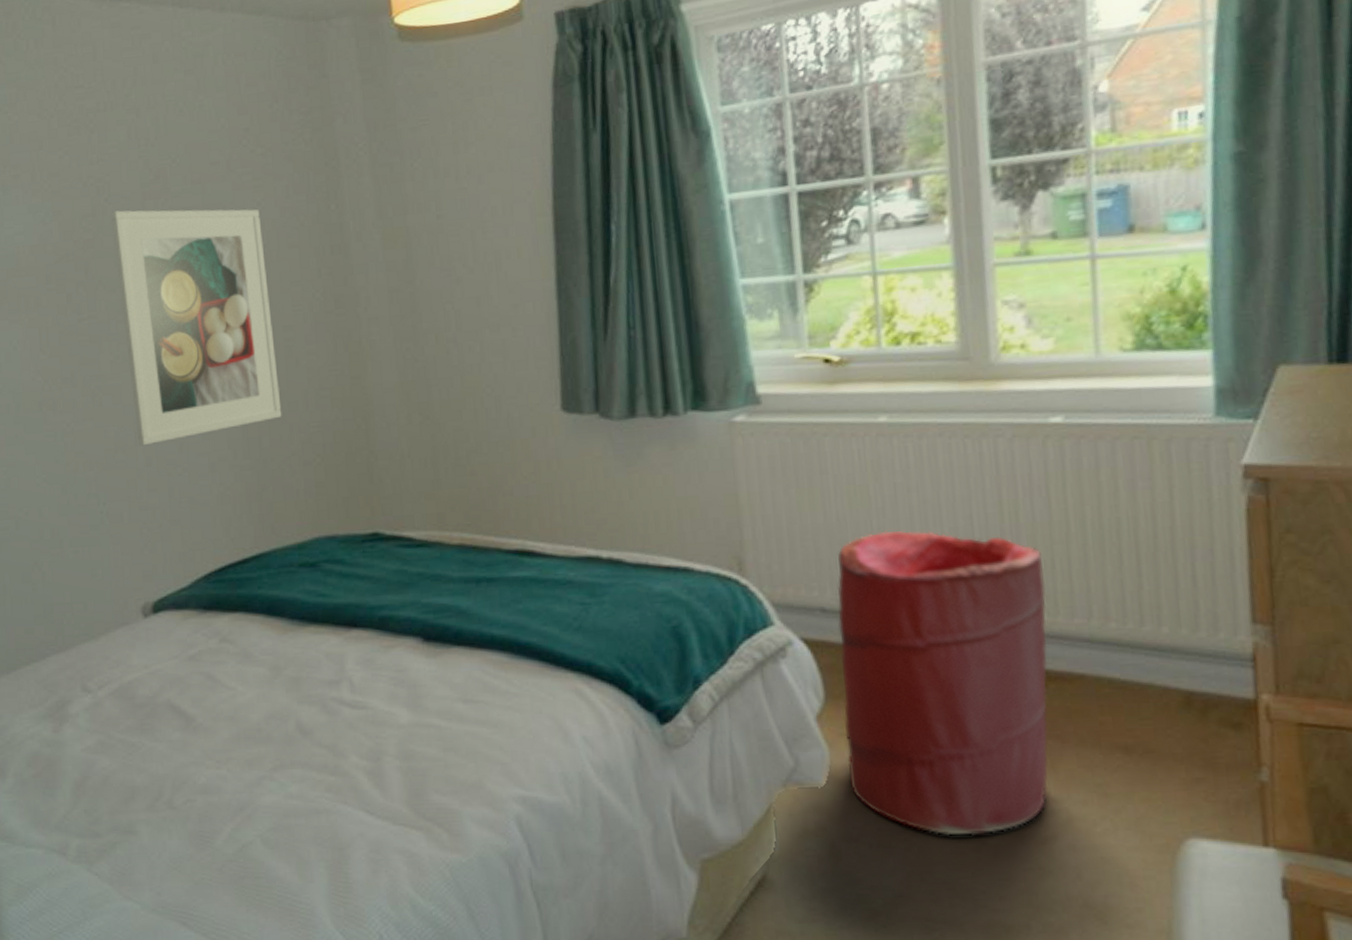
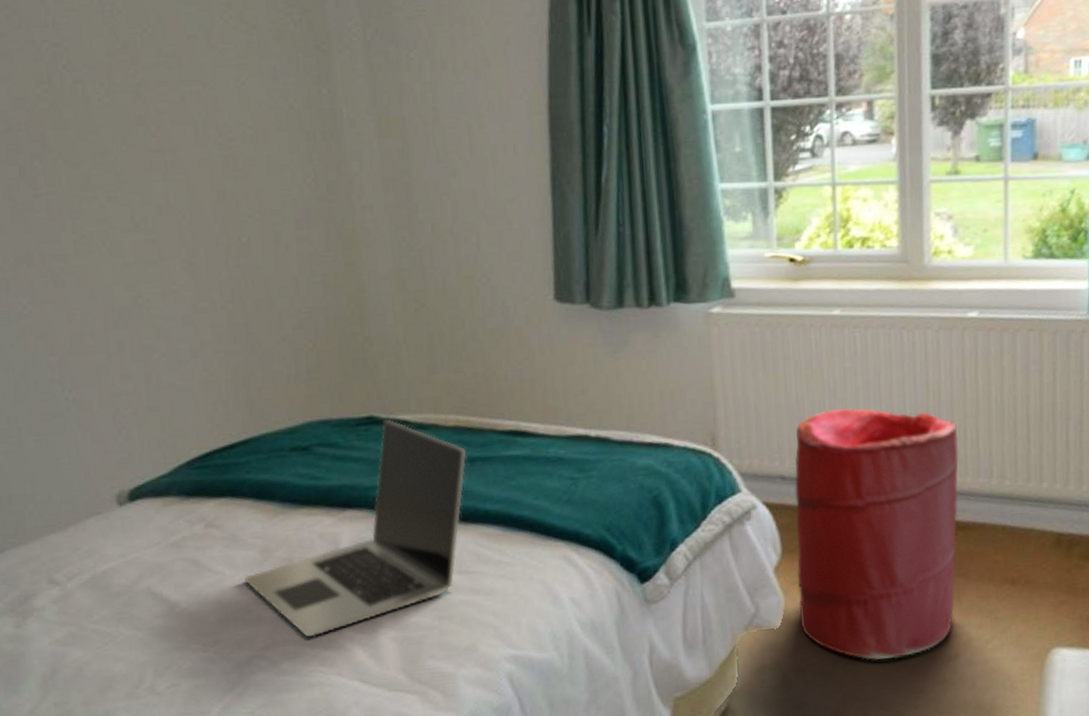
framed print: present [110,209,282,446] -> none [70,79,271,330]
laptop: none [255,535,472,761] -> present [244,419,467,637]

